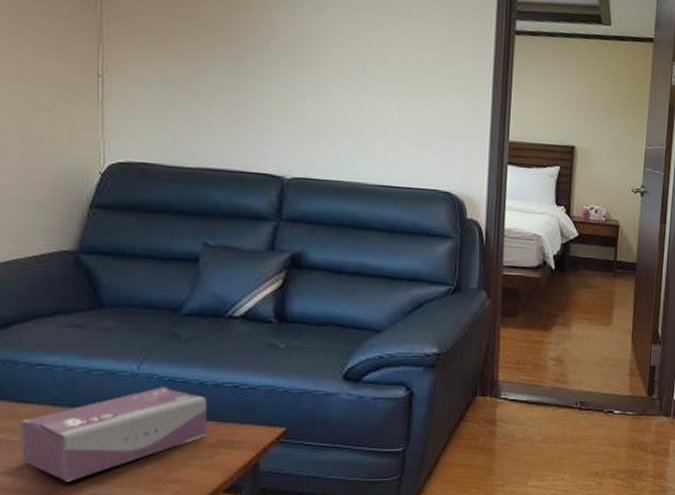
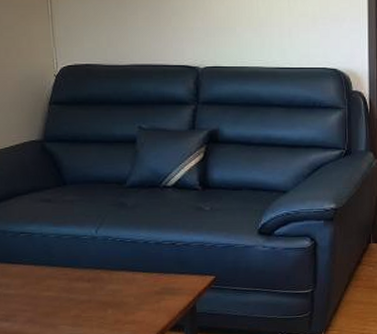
tissue box: present [18,387,208,482] -> none [10,247,154,325]

